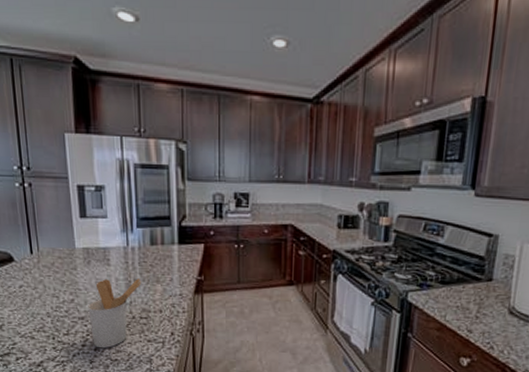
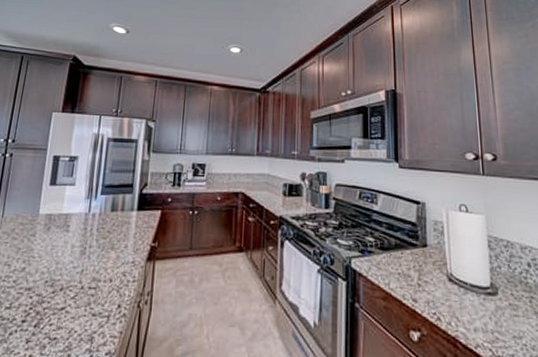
utensil holder: present [88,278,142,349] -> none [34,245,97,325]

